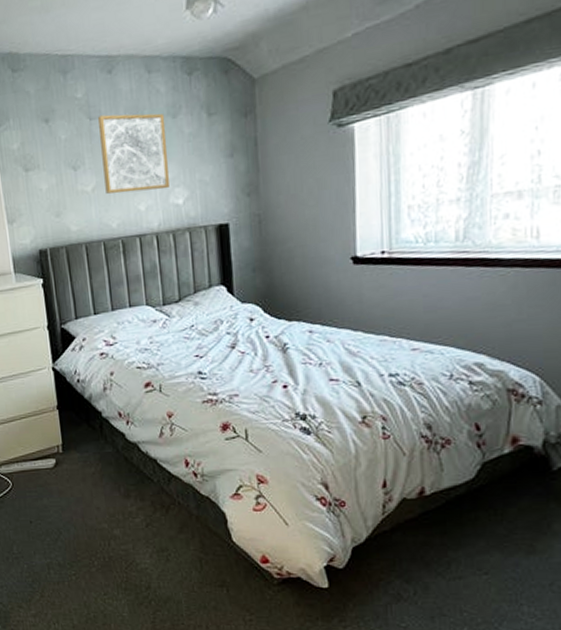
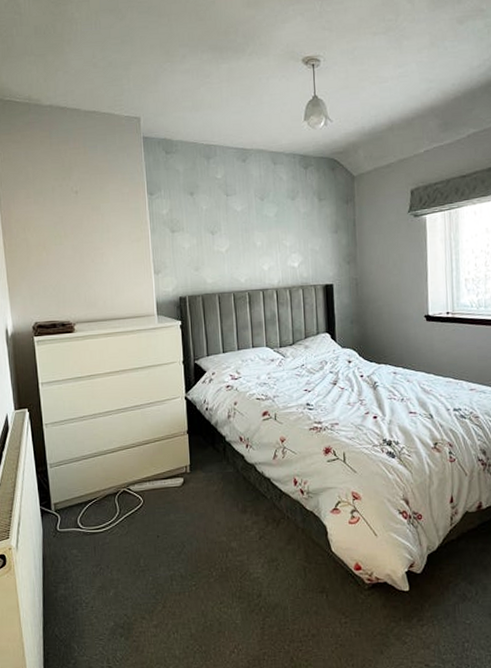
wall art: present [98,113,170,194] -> none [234,193,288,255]

